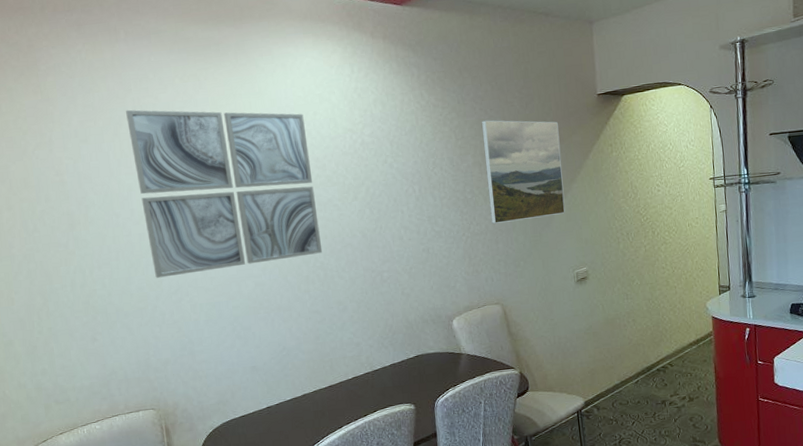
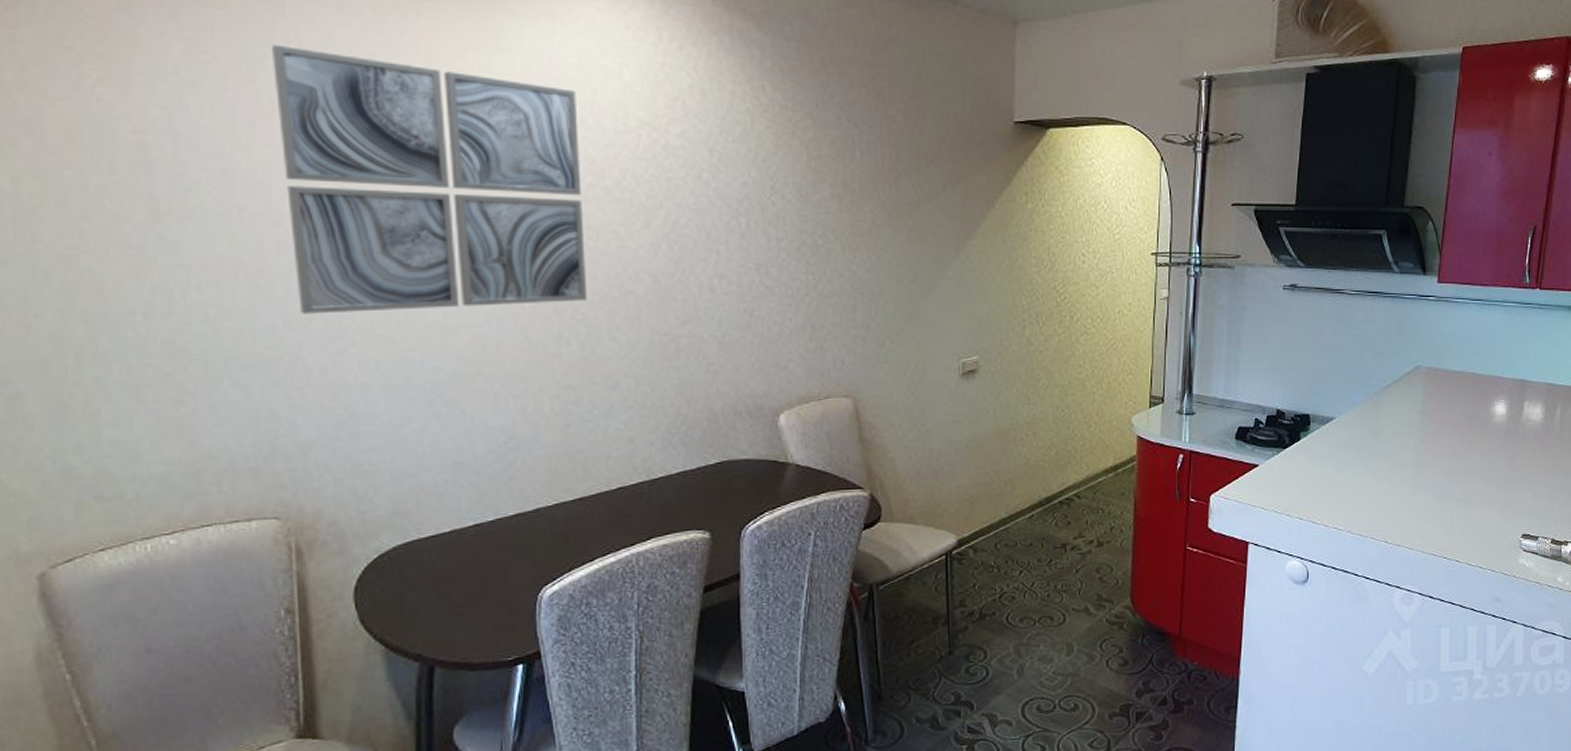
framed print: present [481,120,565,224] -> none [847,137,957,285]

